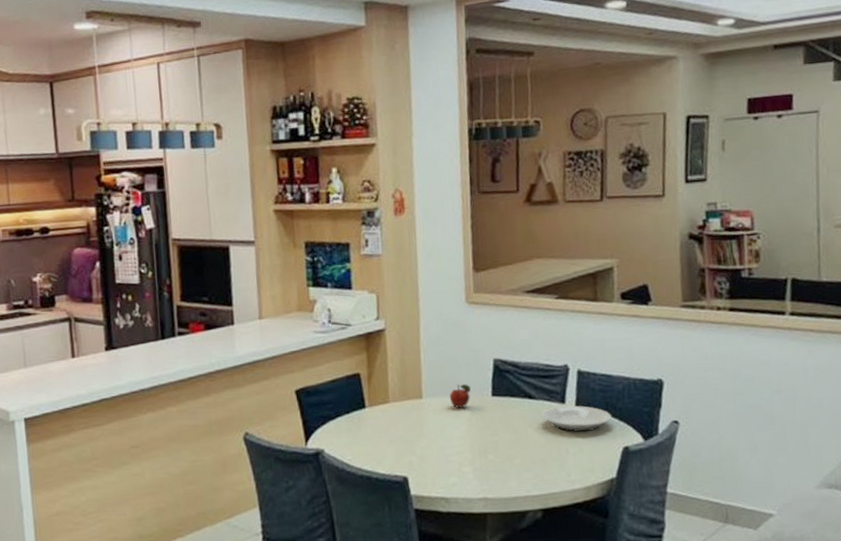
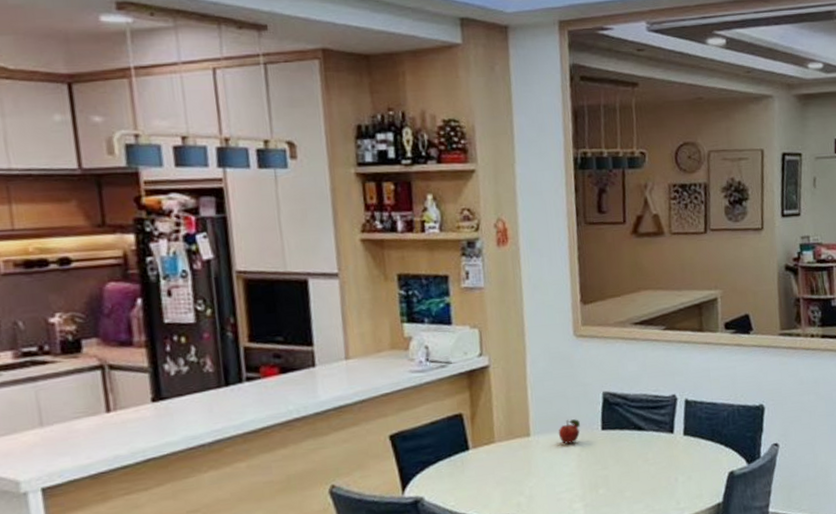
plate: present [541,405,612,432] -> none [651,434,718,461]

